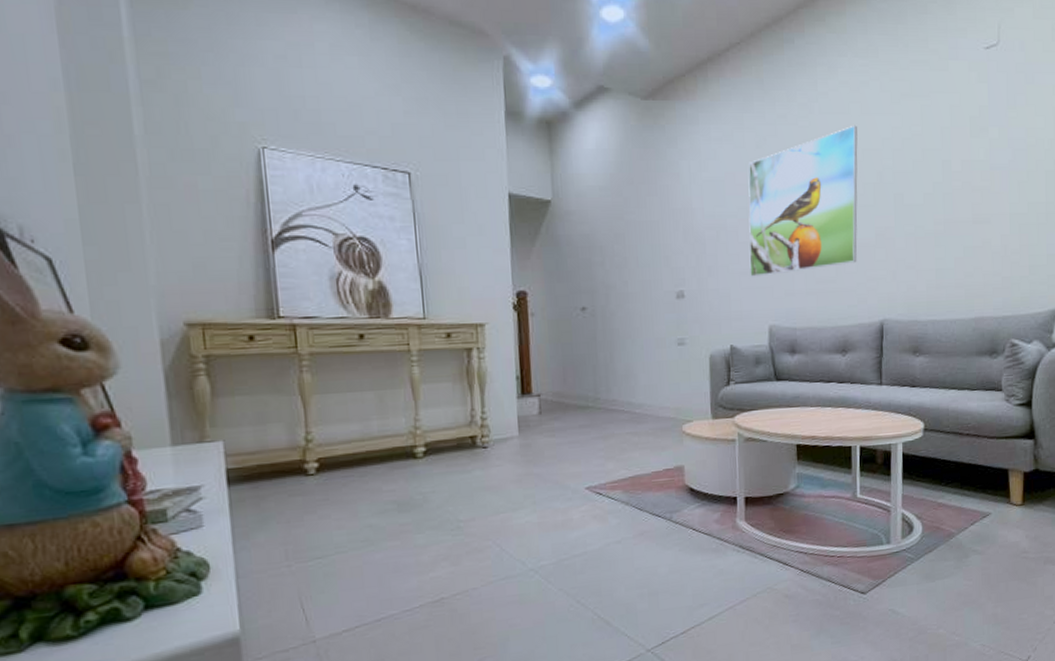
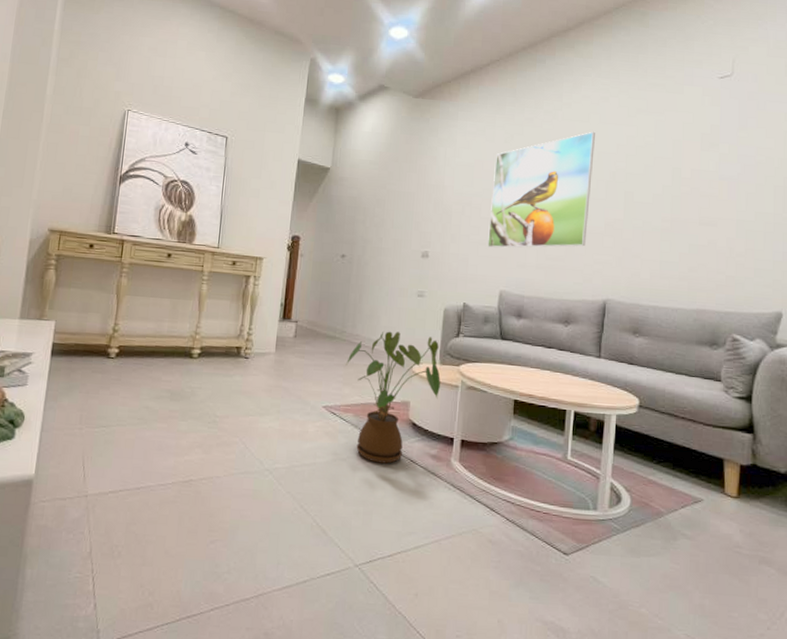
house plant: none [604,389,716,539] -> present [345,331,441,464]

